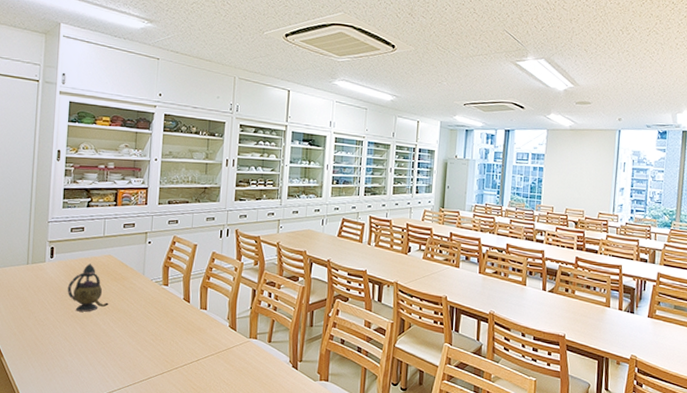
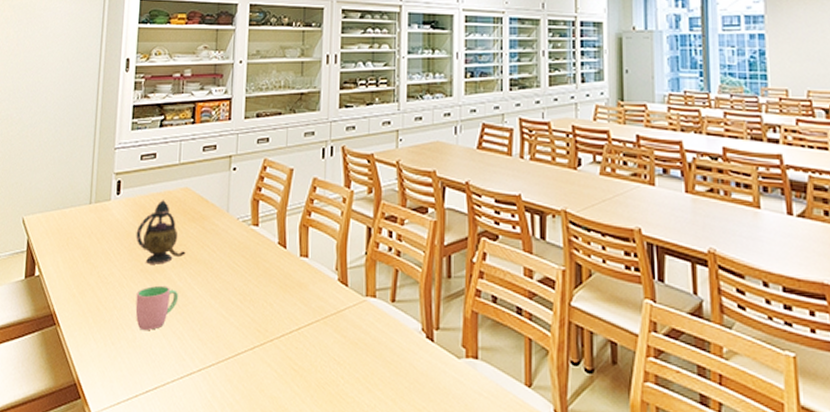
cup: none [67,327,103,360] -> present [135,285,179,330]

